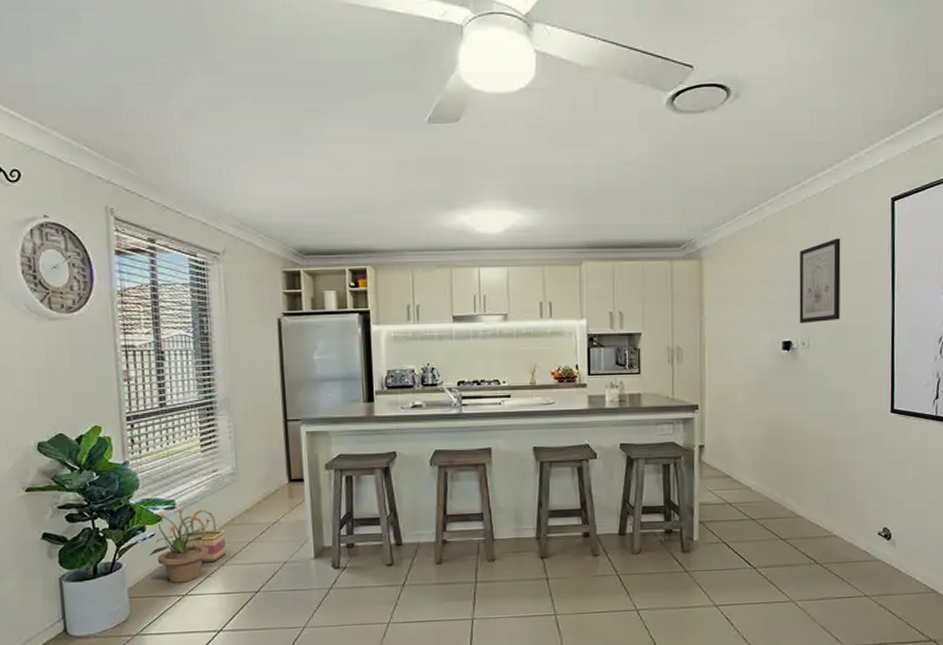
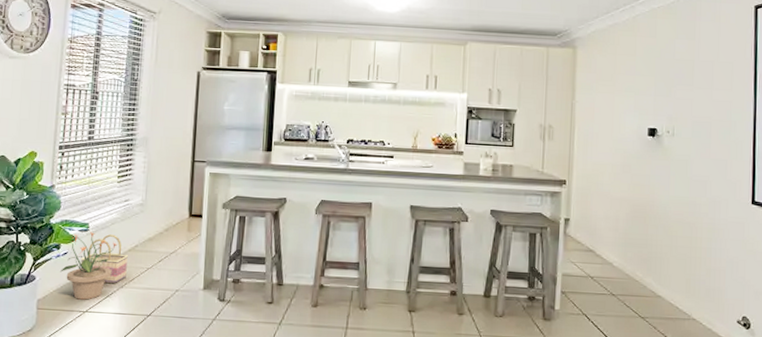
wall art: present [799,238,841,324] -> none [664,38,706,114]

